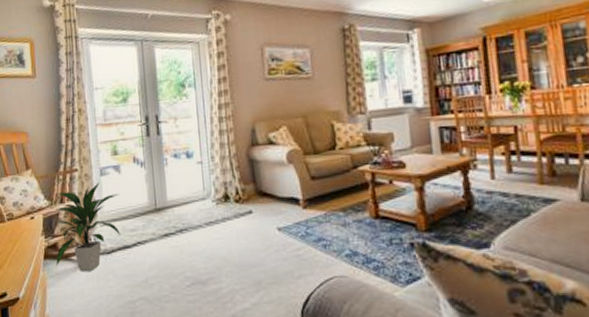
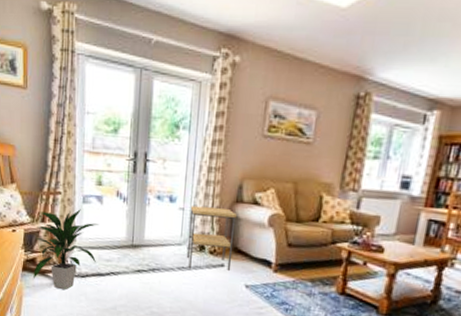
side table: none [208,153,259,223] -> present [186,206,237,270]

